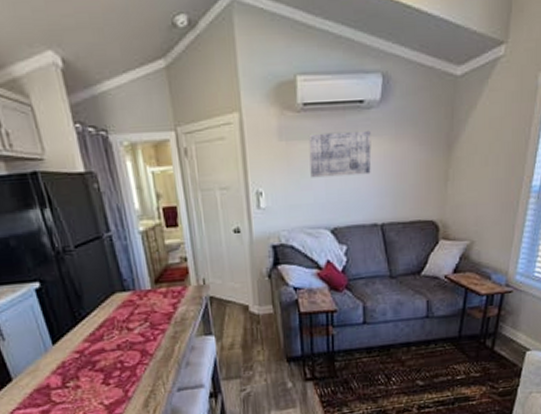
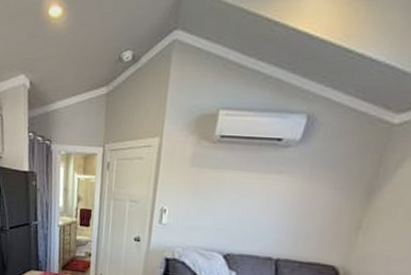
wall art: present [308,130,372,178] -> none [214,164,284,210]

